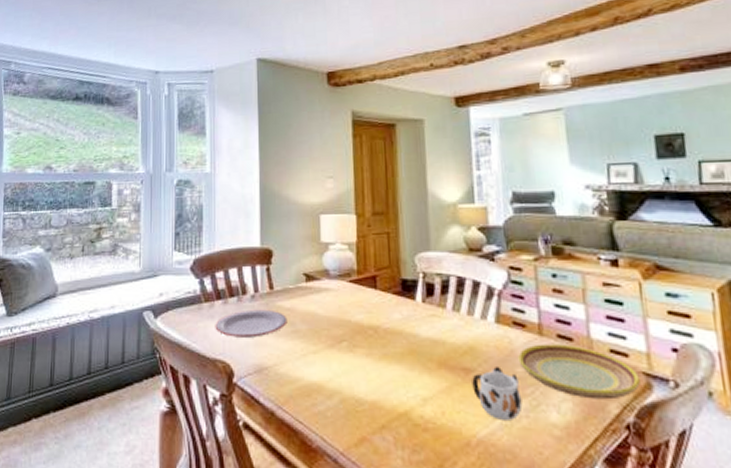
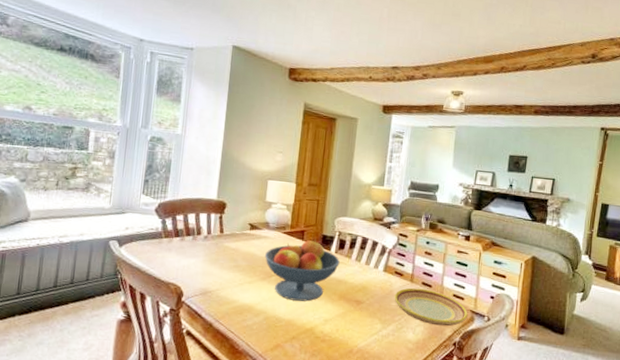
plate: present [215,309,288,338] -> none [171,246,232,269]
fruit bowl: none [329,285,431,374] -> present [265,239,340,302]
mug: present [472,367,523,420] -> none [360,301,392,337]

